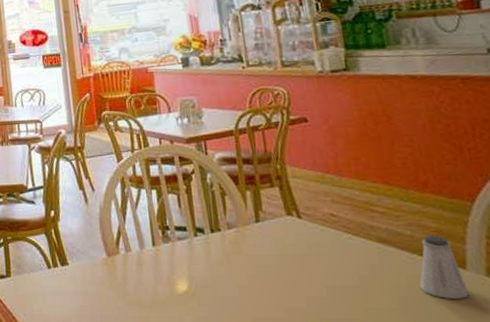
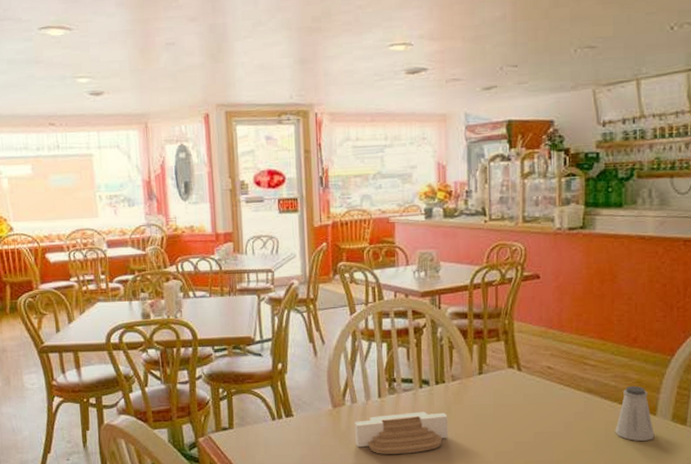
architectural model: none [130,261,231,307] -> present [354,411,449,454]

